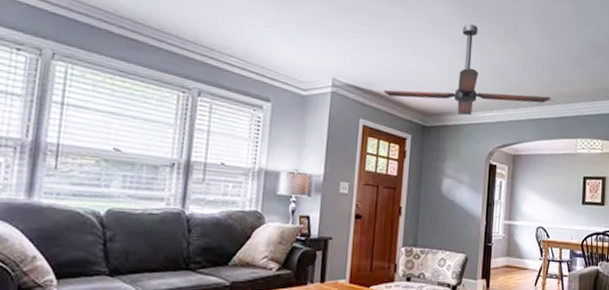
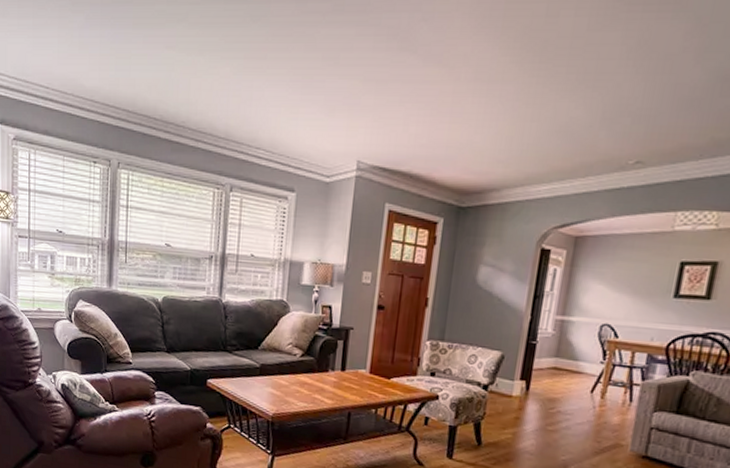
ceiling fan: present [384,24,551,116] -> none [414,74,641,192]

